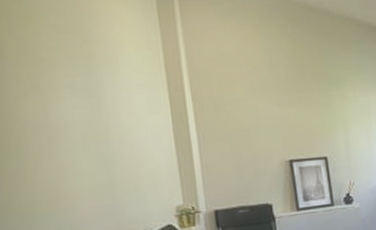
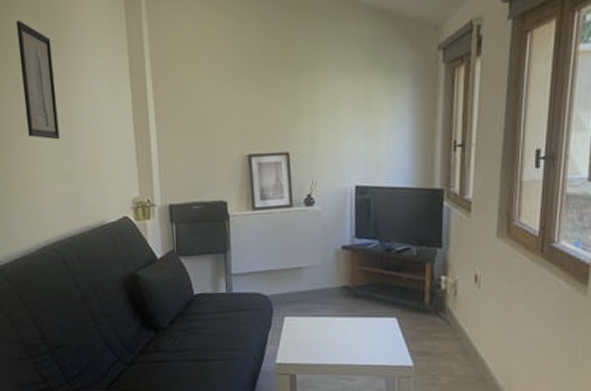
wall art: none [40,35,95,152] -> present [15,21,61,140]

